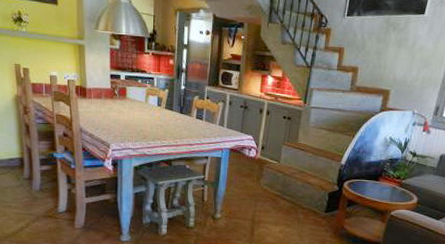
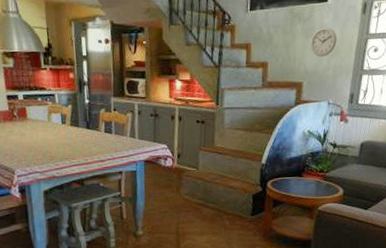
wall clock: none [402,38,429,67] -> present [310,26,337,57]

